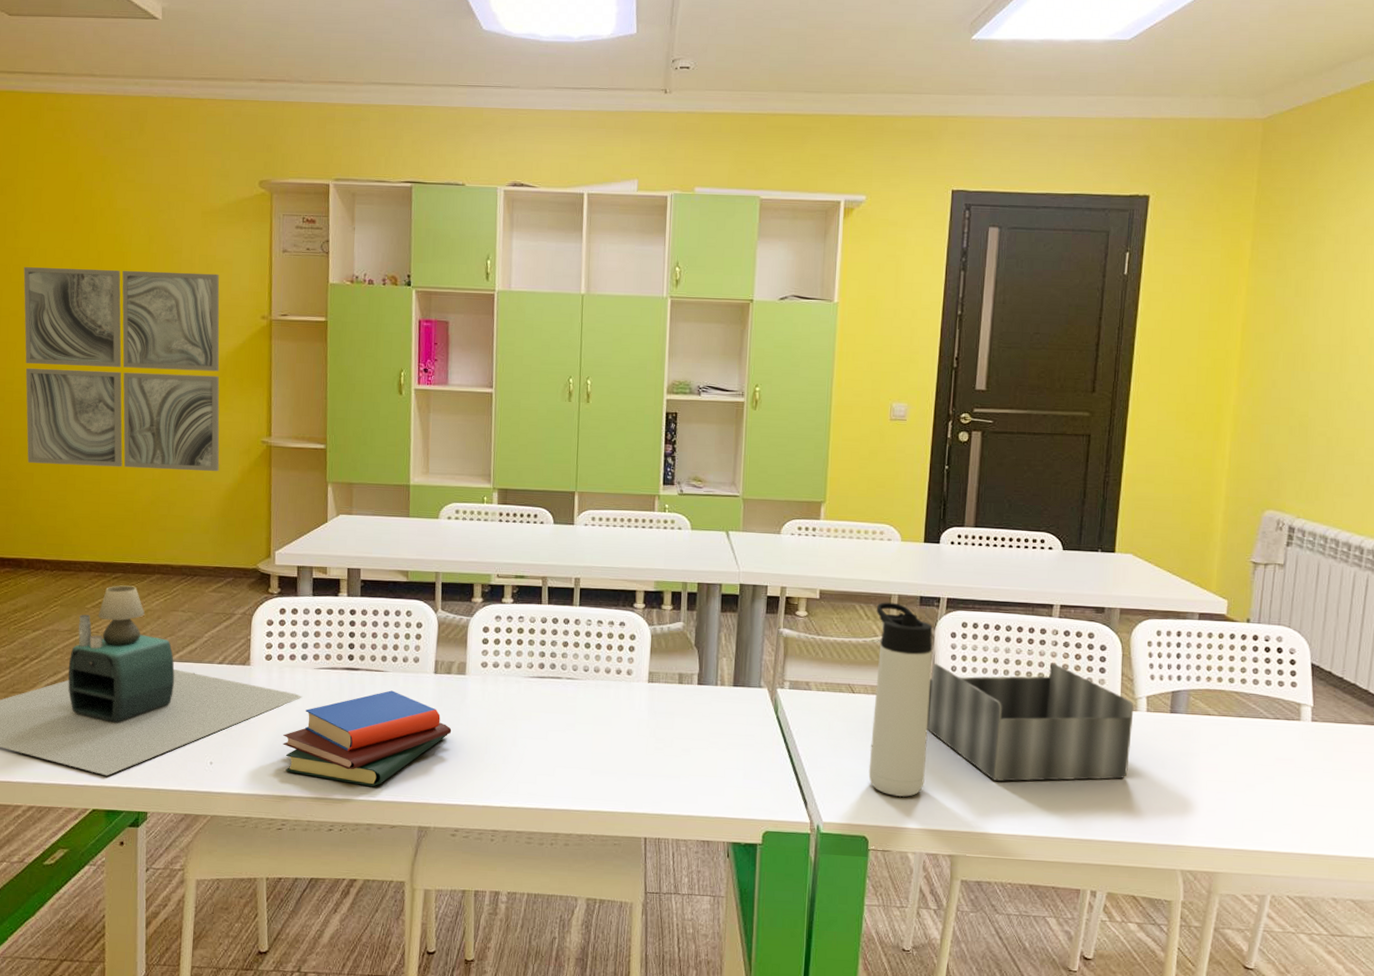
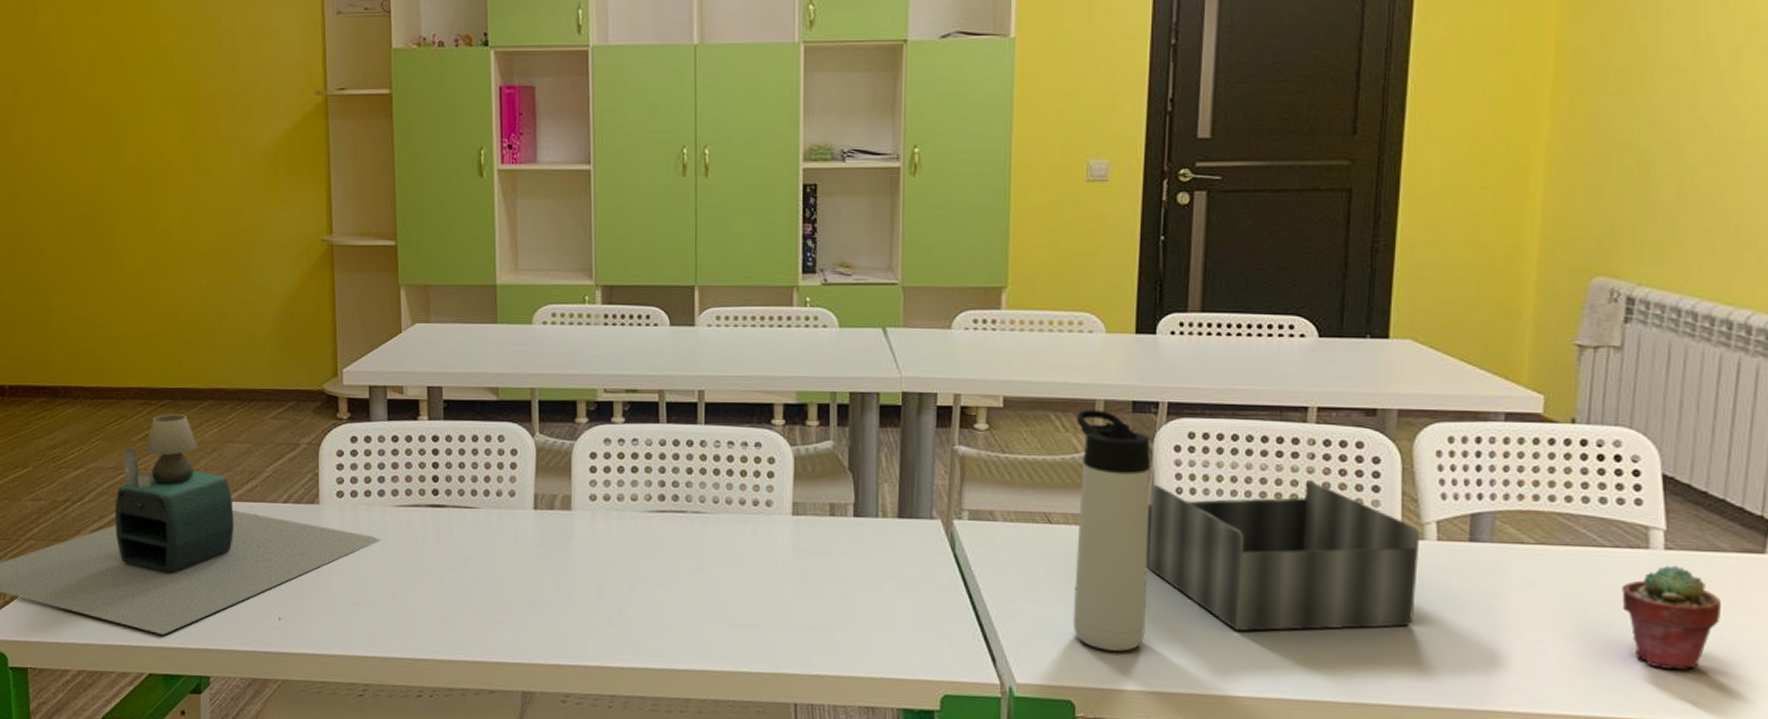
wall art: present [23,267,220,472] -> none [45,44,275,278]
book: present [283,690,452,787] -> none [360,530,557,645]
potted succulent: none [1280,733,1351,815] -> present [1622,565,1721,670]

